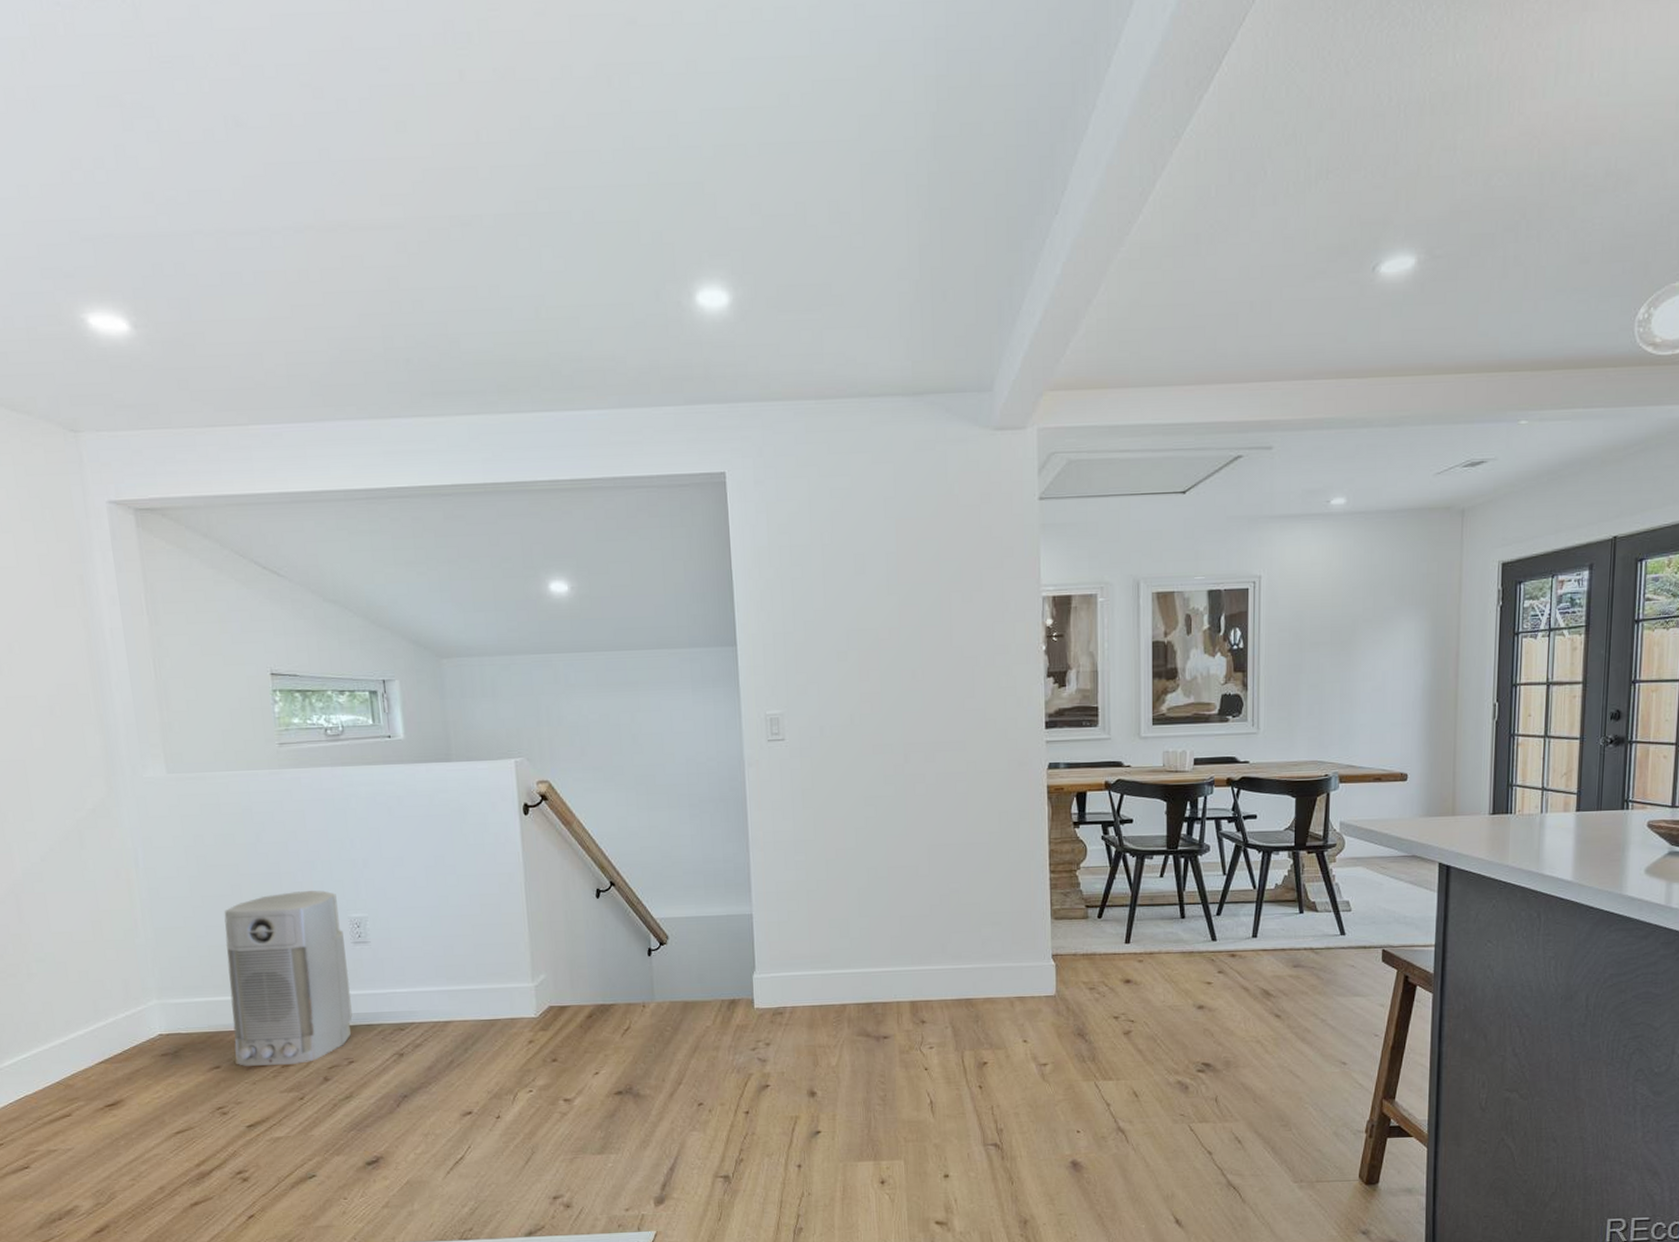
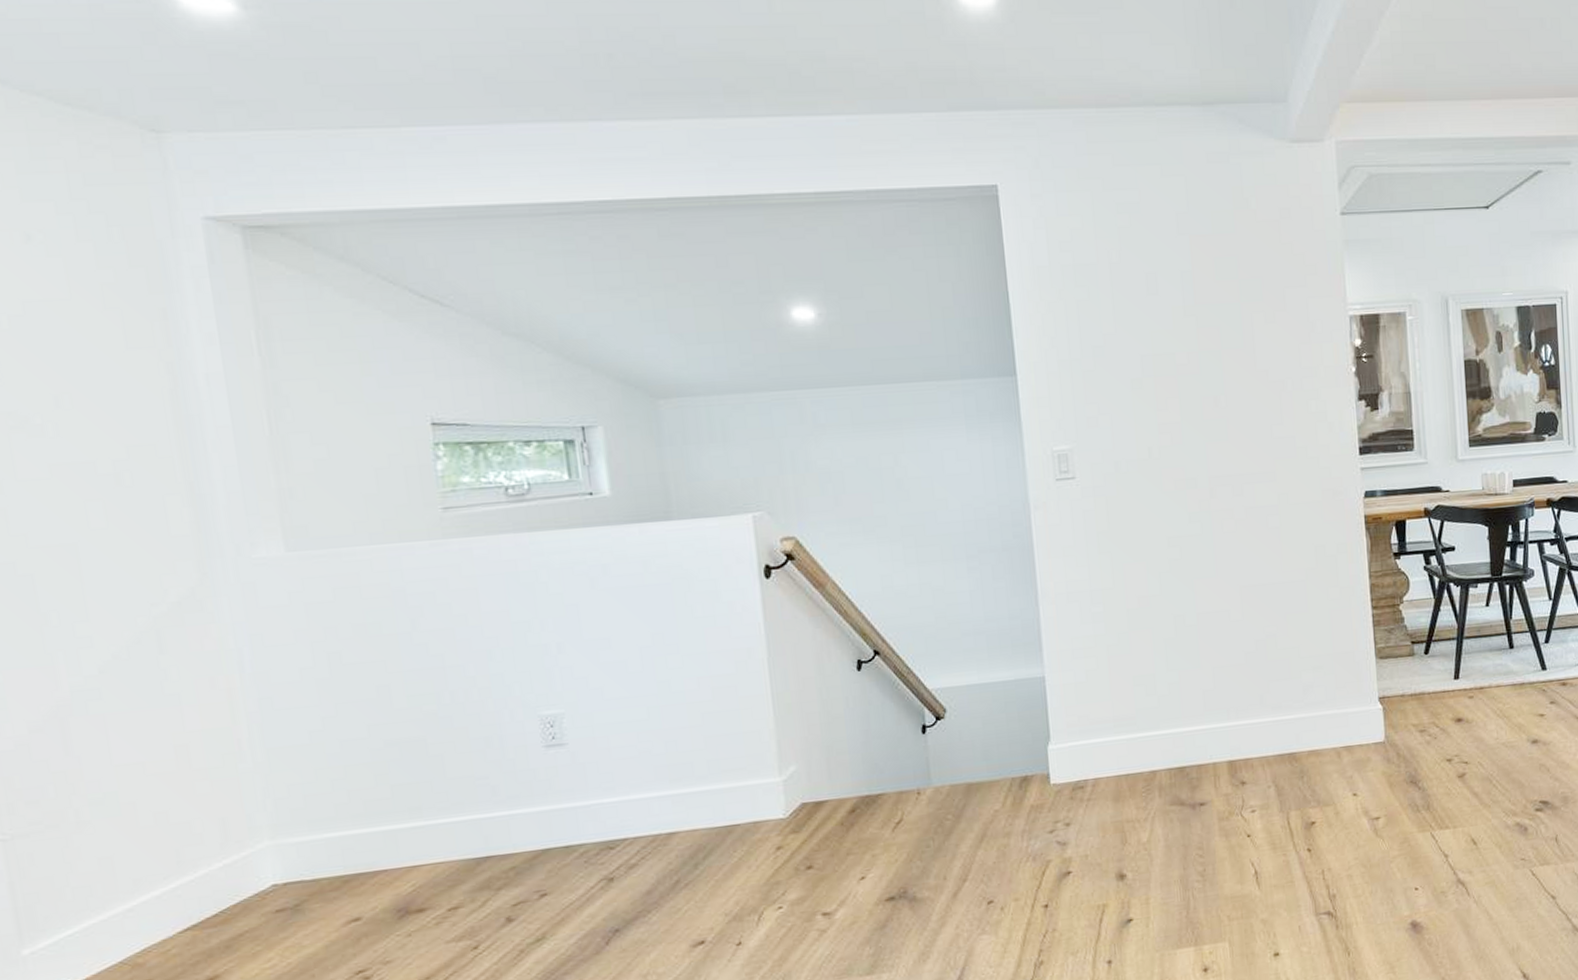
air purifier: present [223,890,353,1066] -> none [366,685,545,915]

